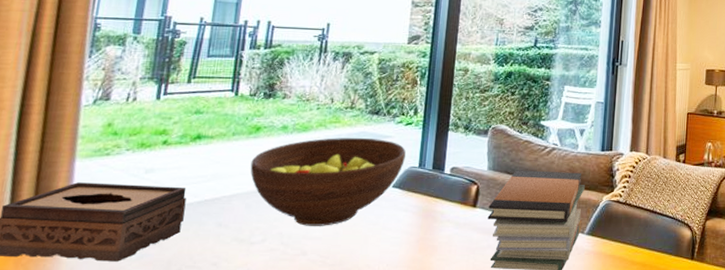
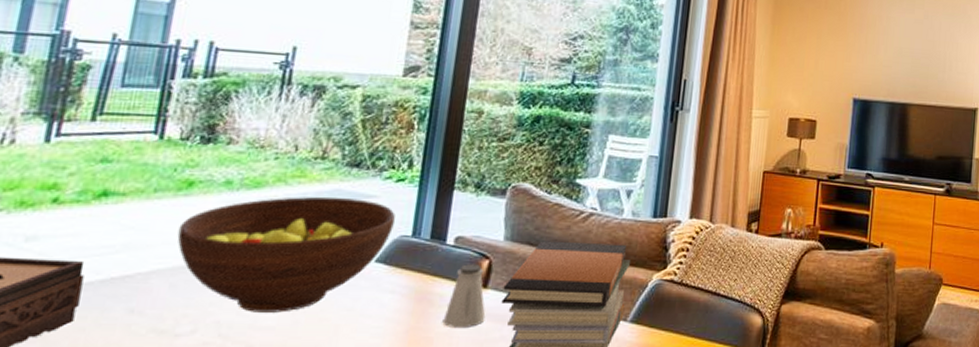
saltshaker: none [444,189,476,239] -> present [442,264,486,329]

